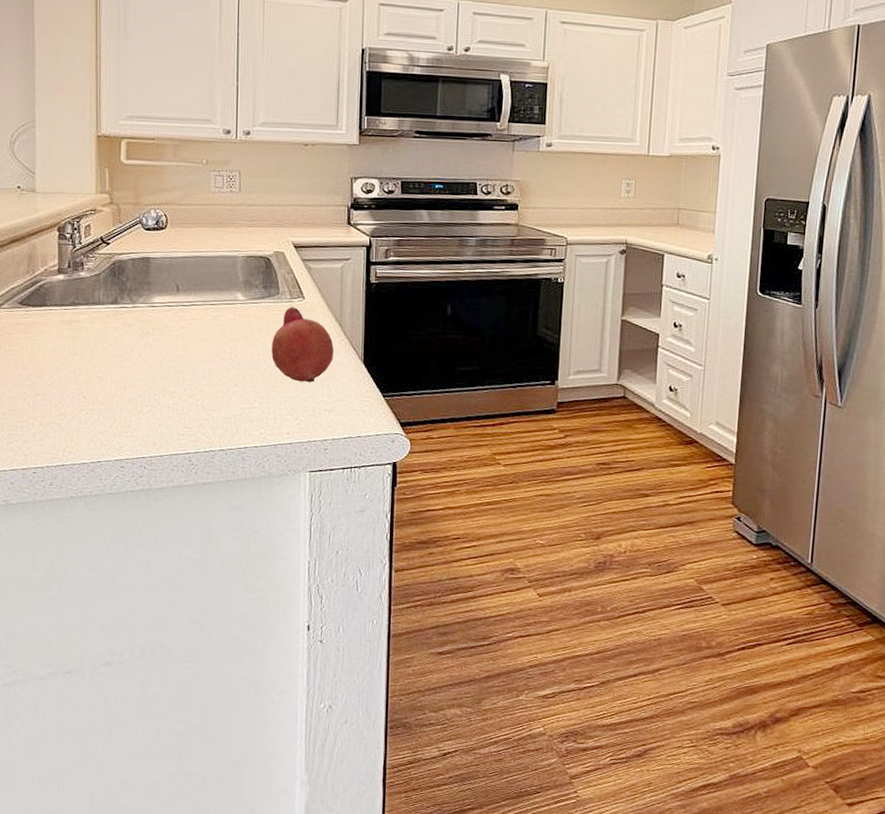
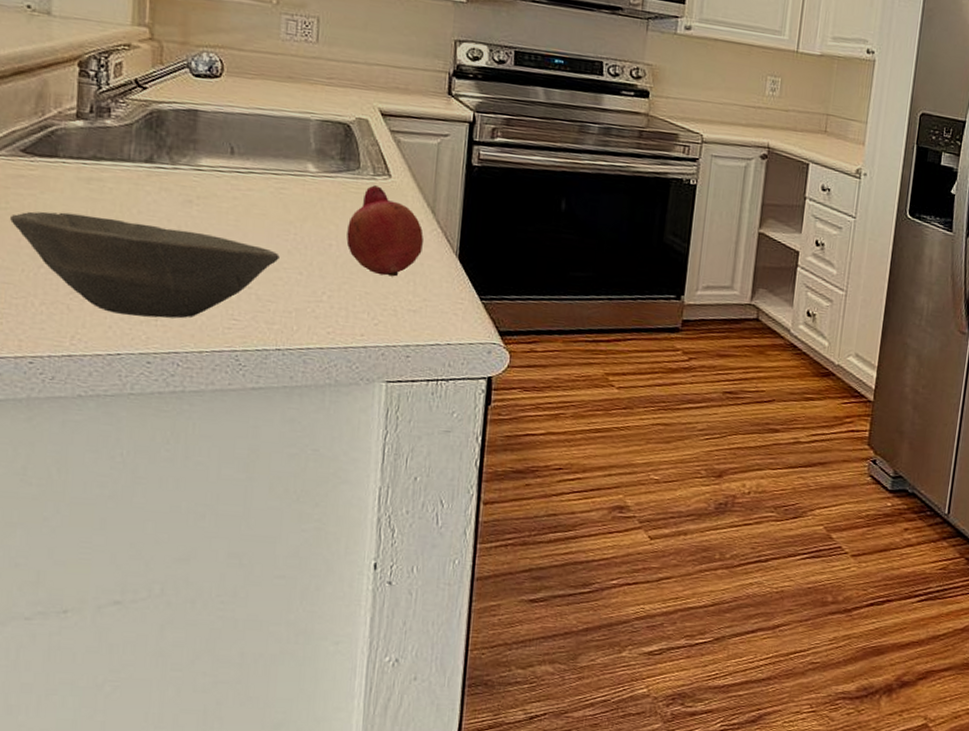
bowl: none [14,350,219,430] -> present [10,211,280,319]

